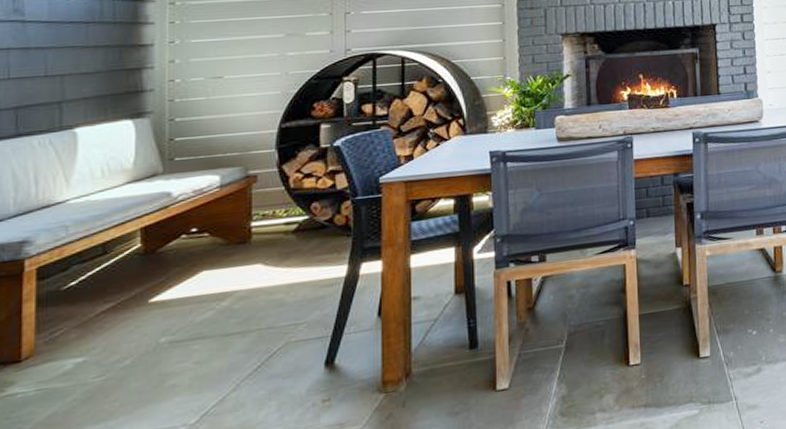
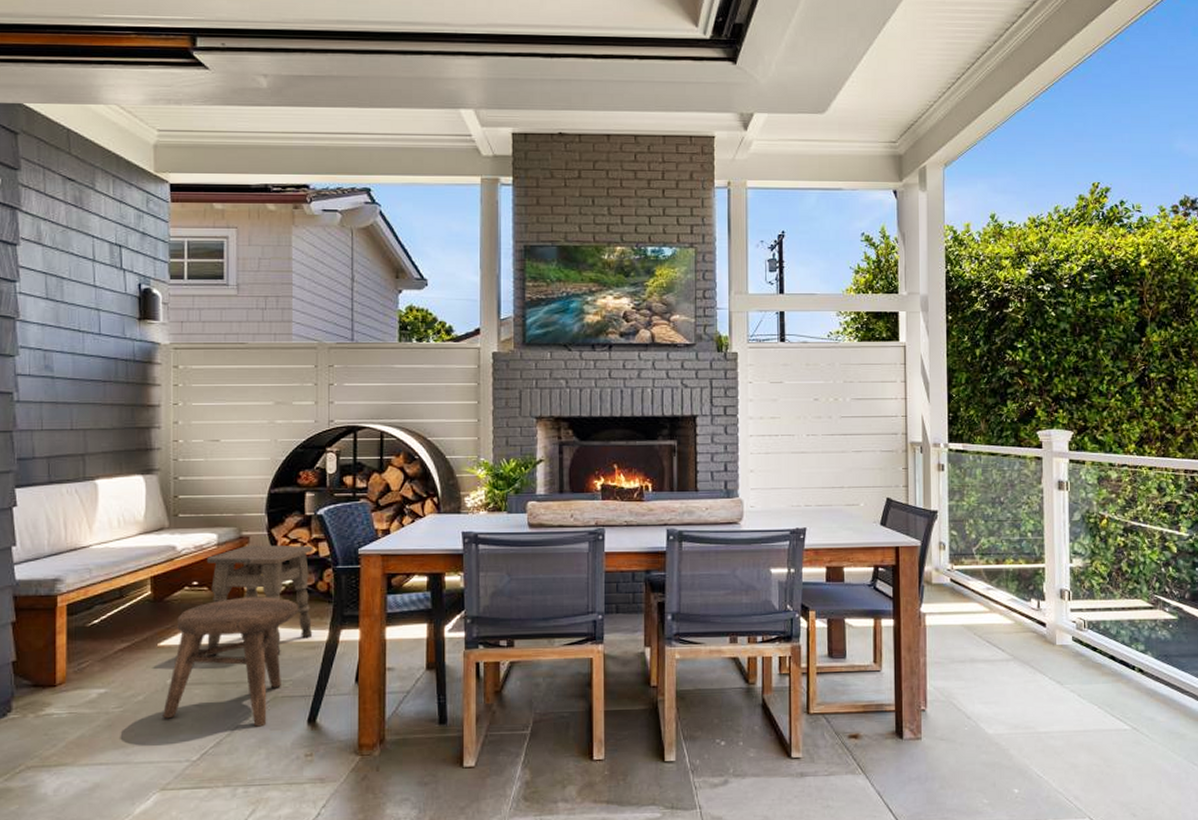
stool: none [154,236,313,382] -> present [163,596,298,727]
side table: none [208,178,330,307] -> present [207,545,313,656]

